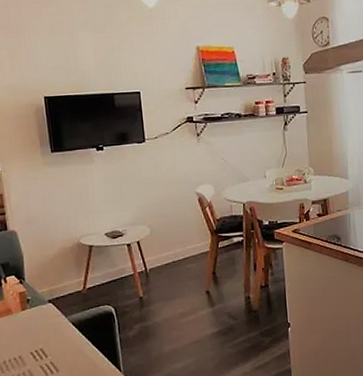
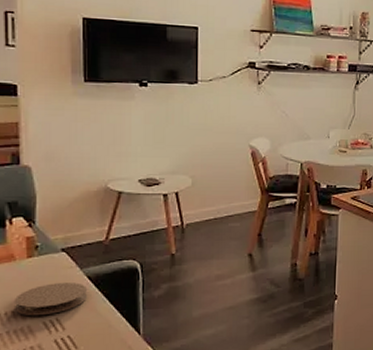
coaster: none [16,329,73,361] -> present [15,282,87,316]

